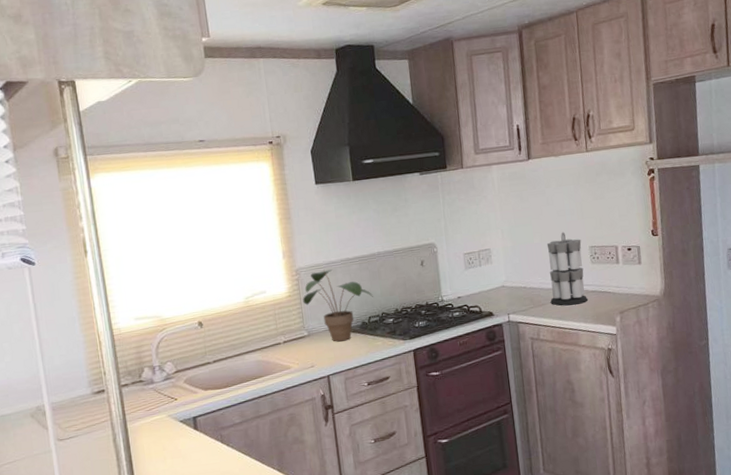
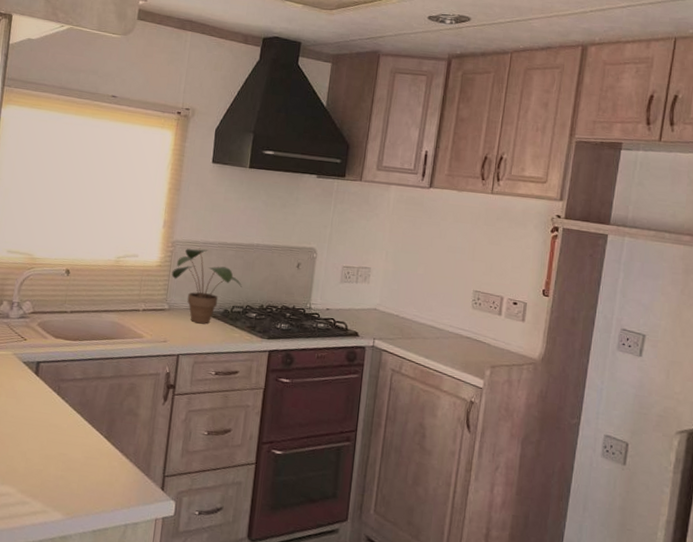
spice rack: present [546,232,588,306] -> none [420,269,467,347]

